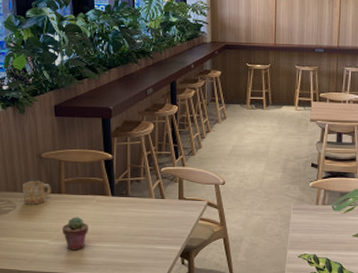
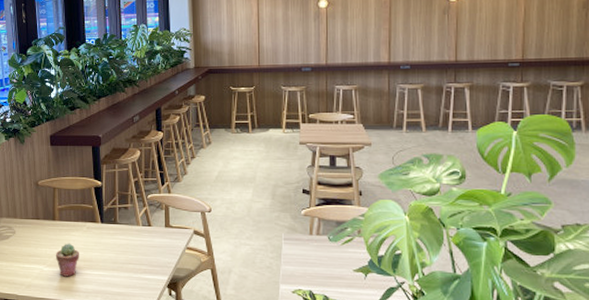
mug: present [23,181,51,205] -> none [22,208,46,231]

